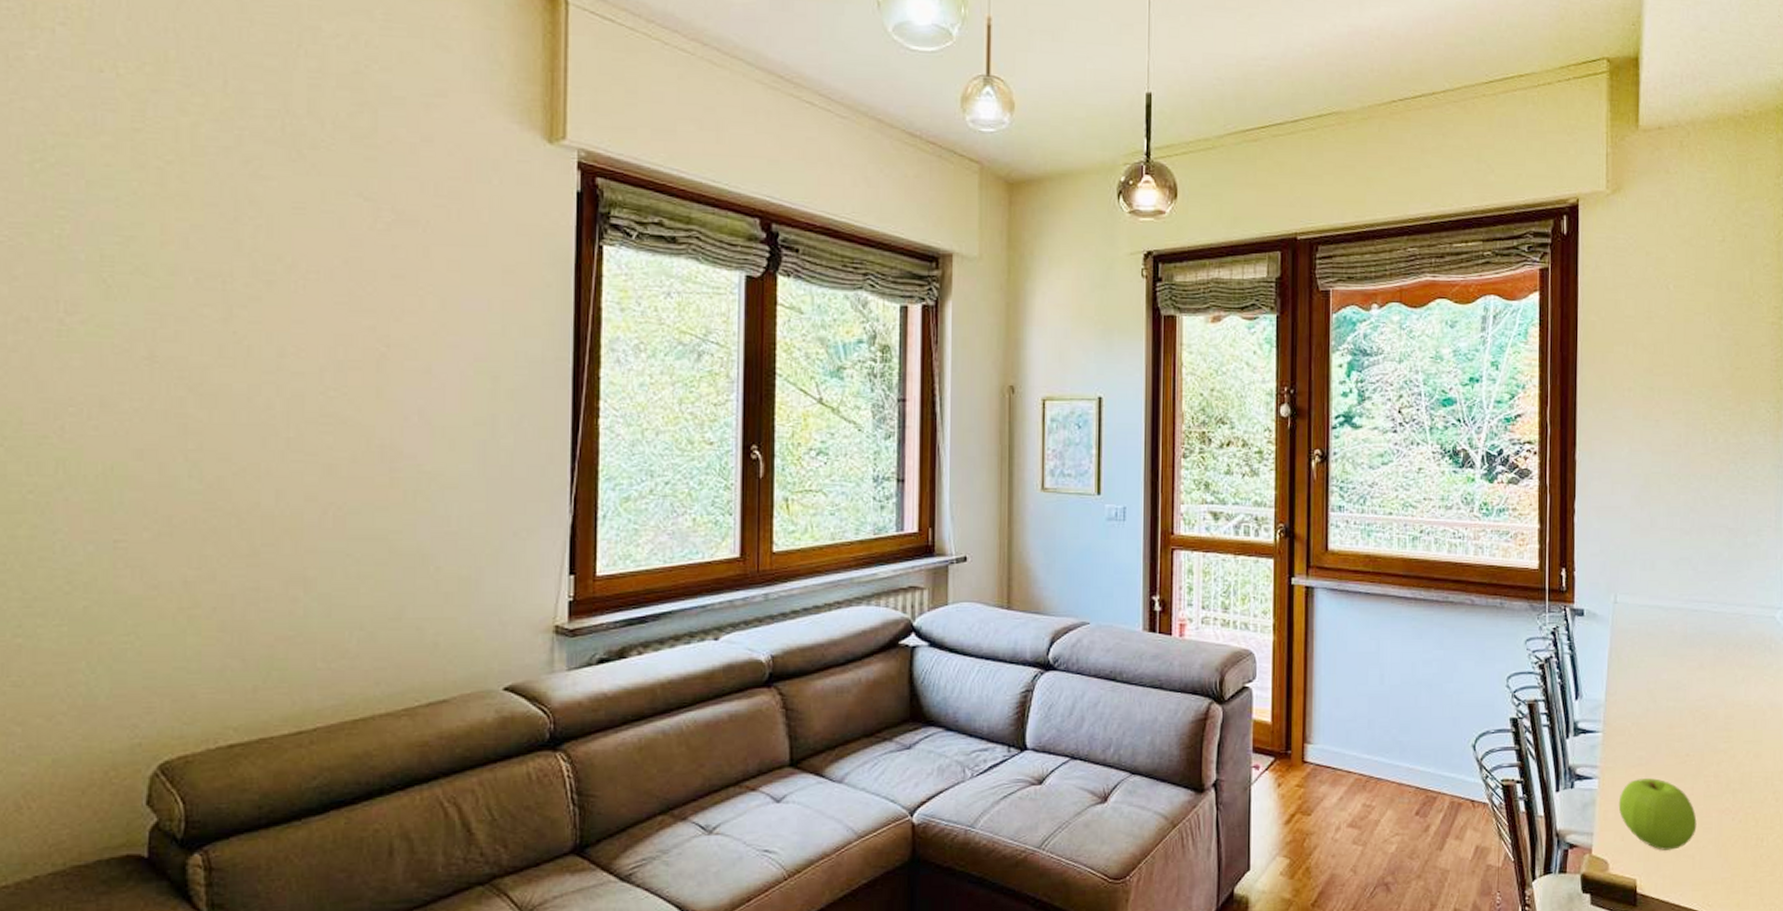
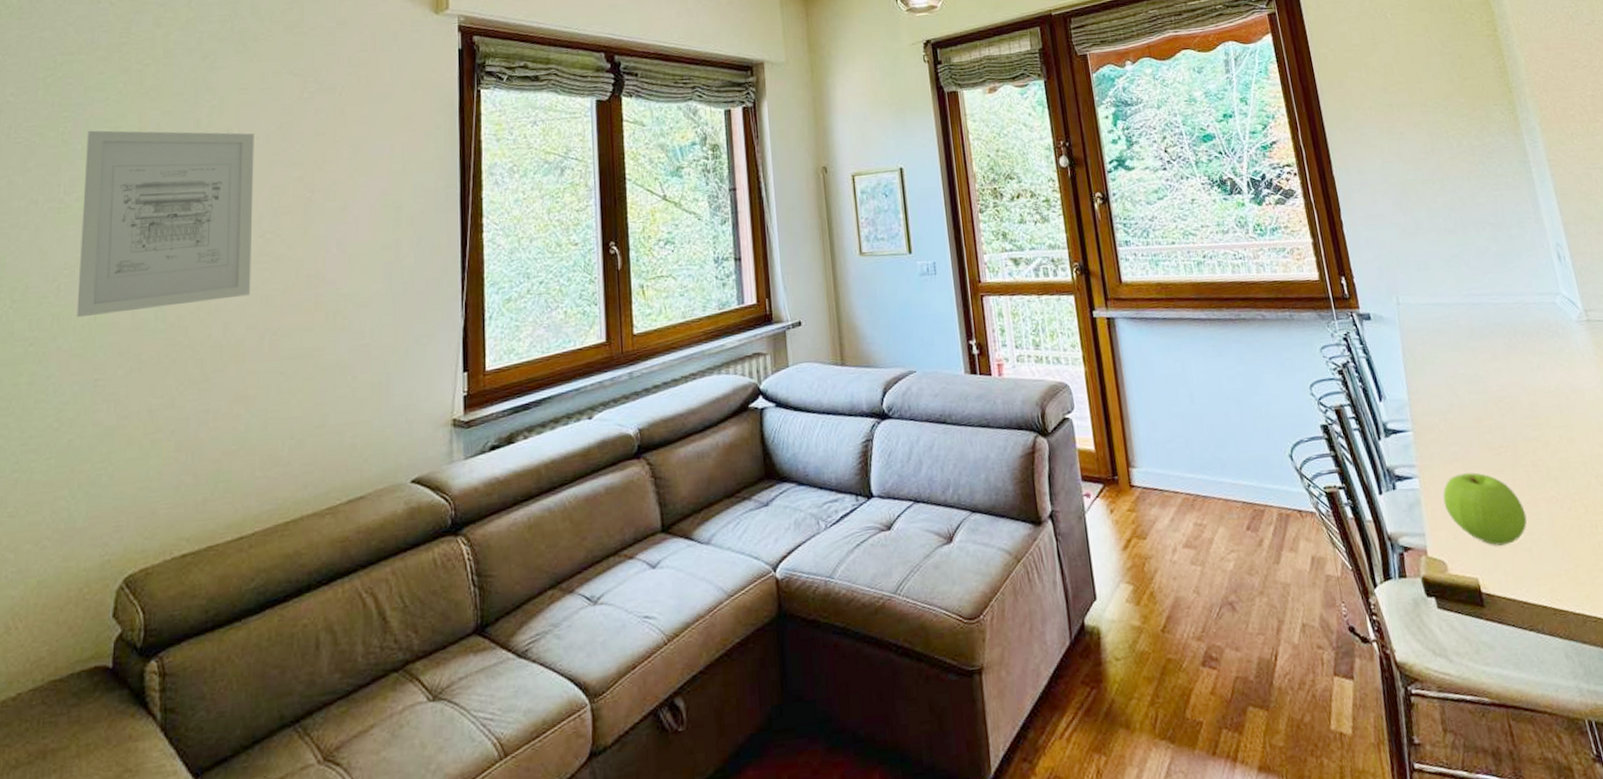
wall art: none [87,237,313,466] -> present [76,130,254,318]

